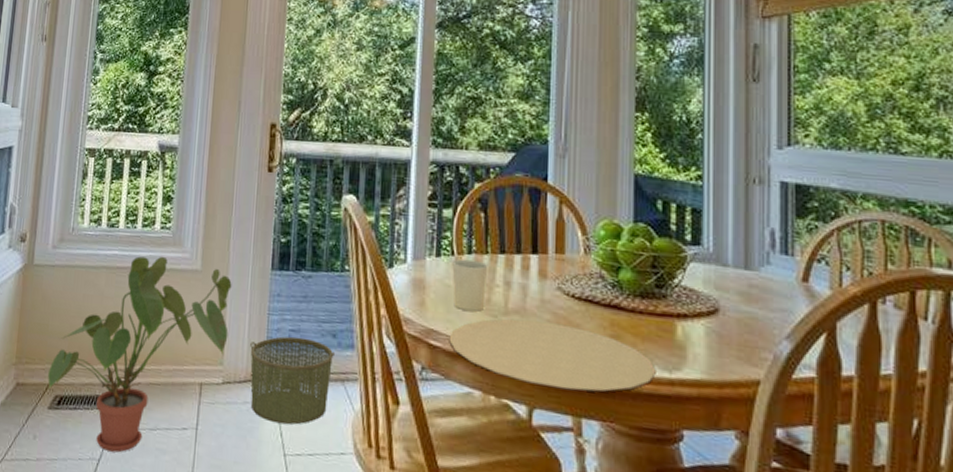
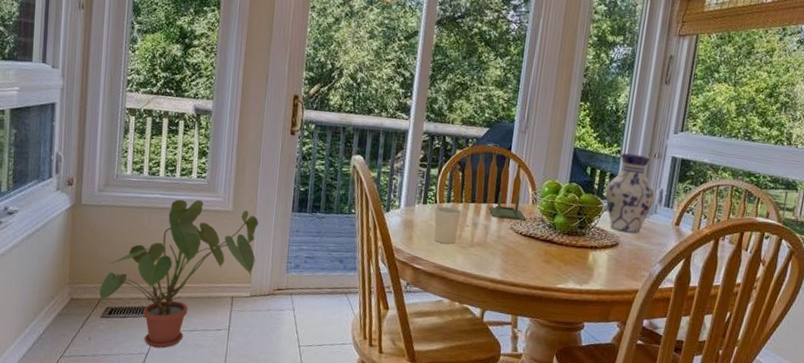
basket: present [250,336,335,425] -> none [273,262,341,325]
placemat: present [449,318,656,393] -> none [428,249,572,299]
napkin holder: none [524,237,579,278] -> present [488,192,527,221]
vase: none [688,179,764,295] -> present [605,153,656,234]

